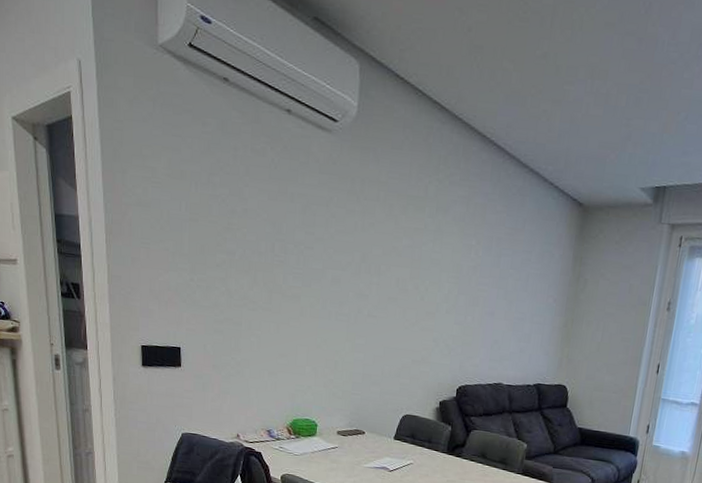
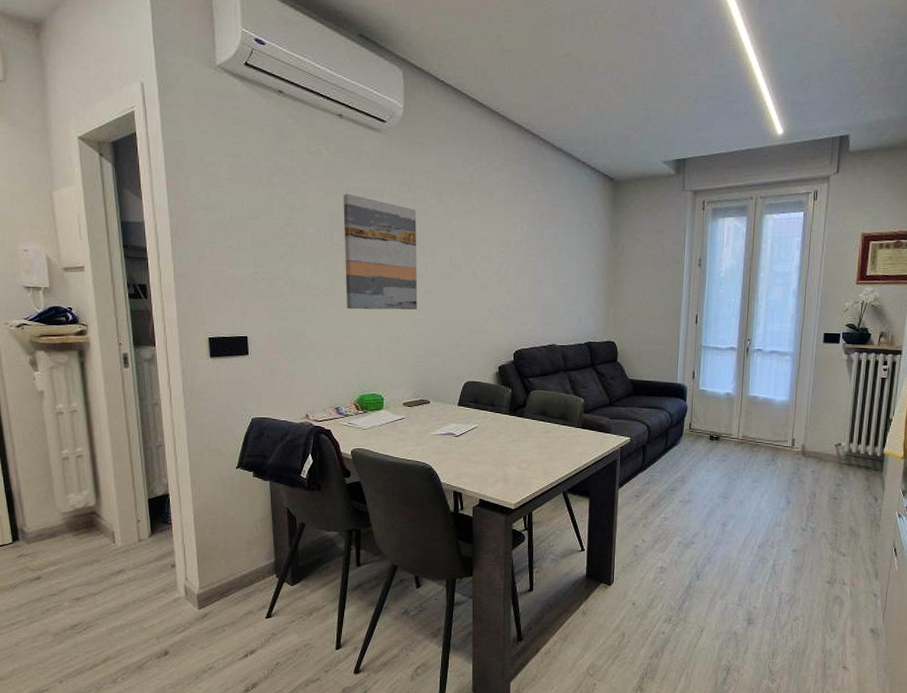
wall art: none [284,200,365,333] -> present [343,194,418,310]

